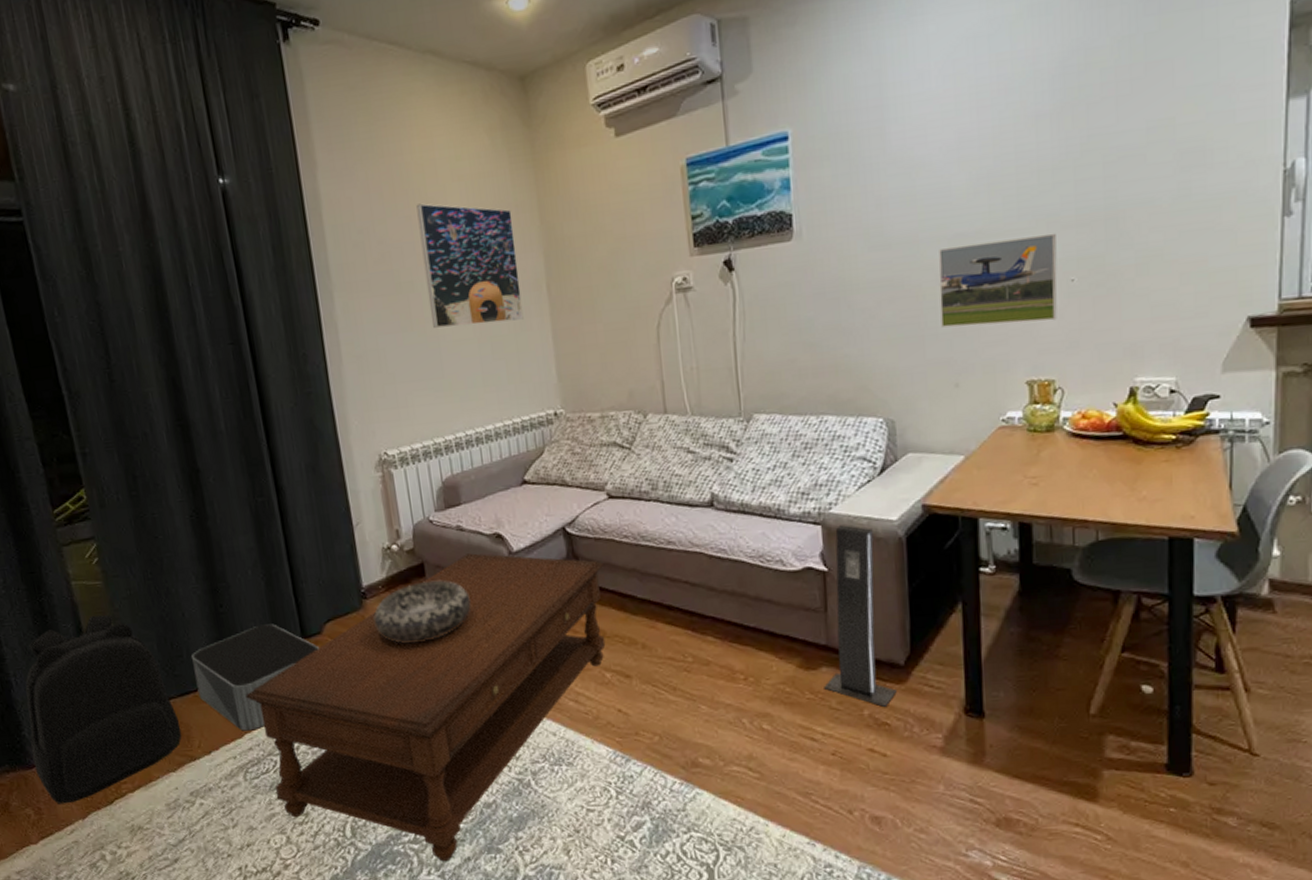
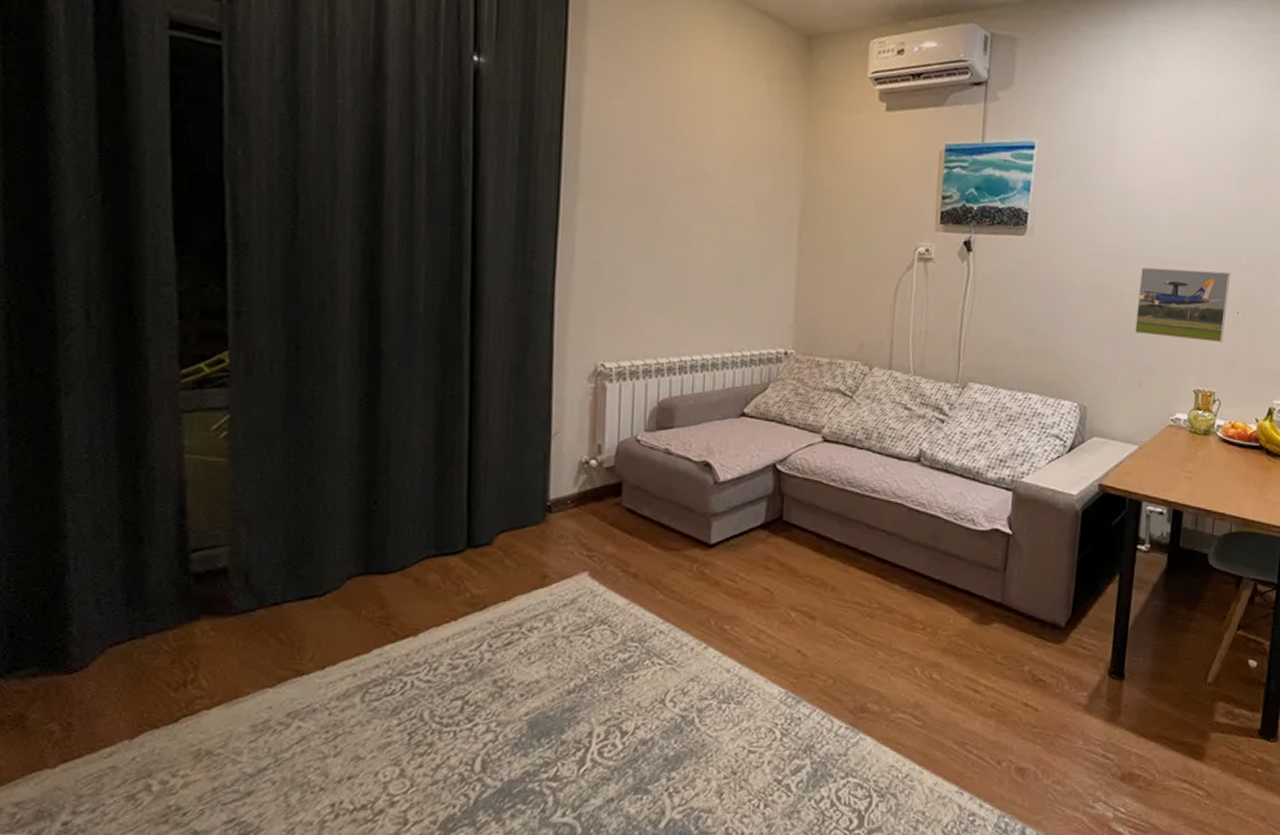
backpack: present [25,614,182,804] -> none [76,496,292,720]
storage bin: present [192,624,319,731] -> none [324,528,485,646]
coffee table: present [244,553,606,862] -> none [382,478,807,802]
decorative bowl: present [373,580,471,644] -> none [555,501,665,565]
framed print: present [416,203,524,329] -> none [677,128,777,258]
speaker: present [824,525,897,707] -> none [993,494,1055,664]

